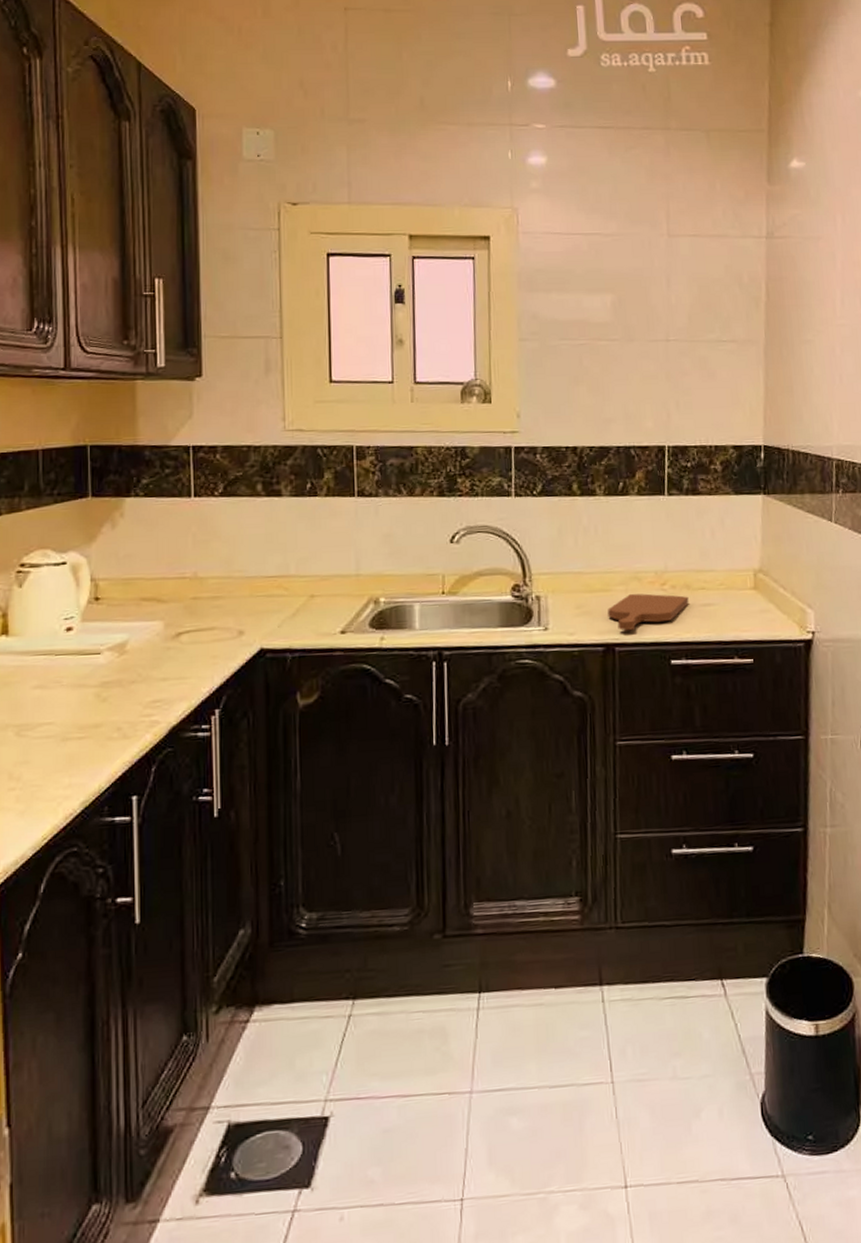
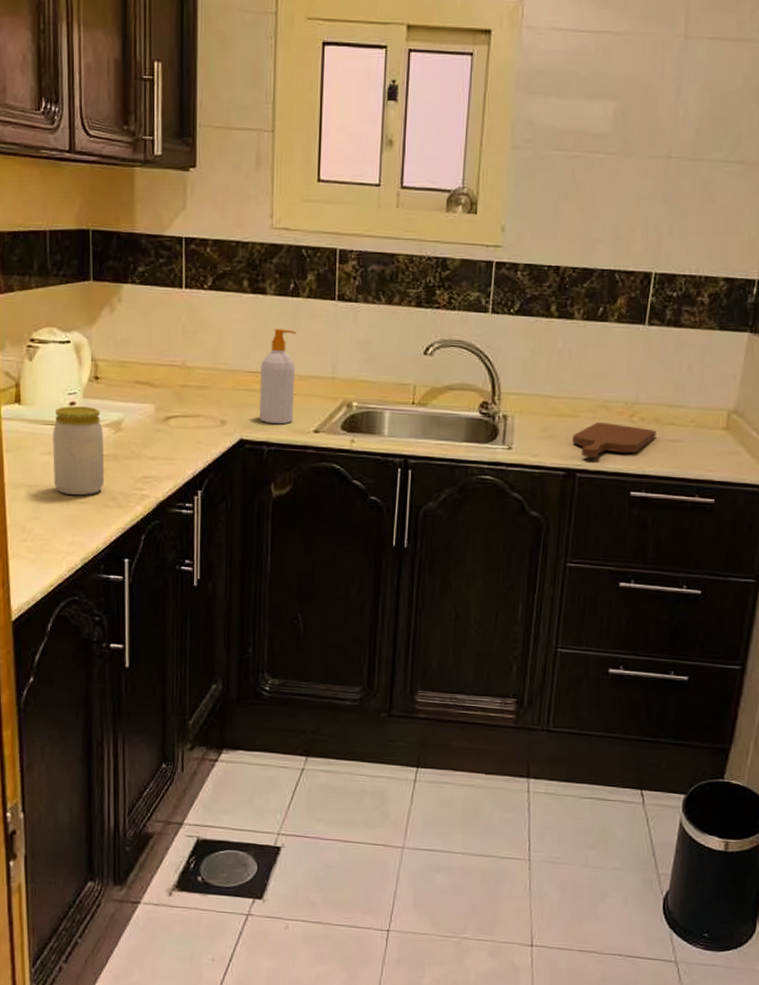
jar: none [46,630,107,731] -> present [53,406,105,496]
soap bottle: none [279,529,317,629] -> present [259,329,297,425]

